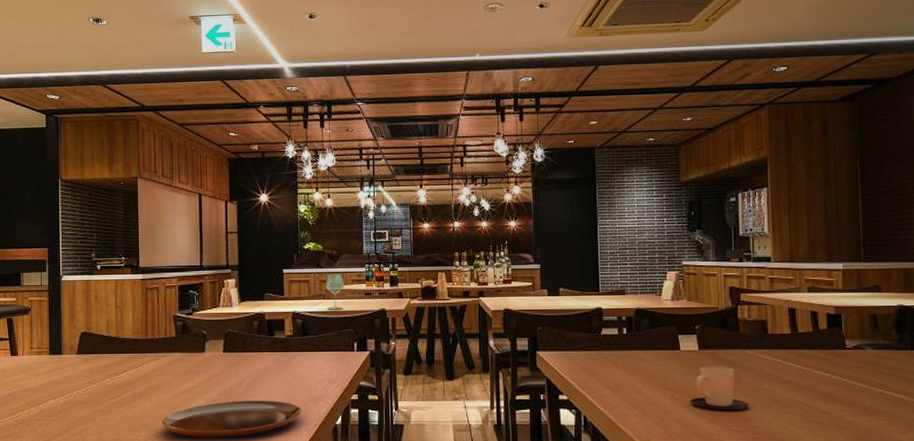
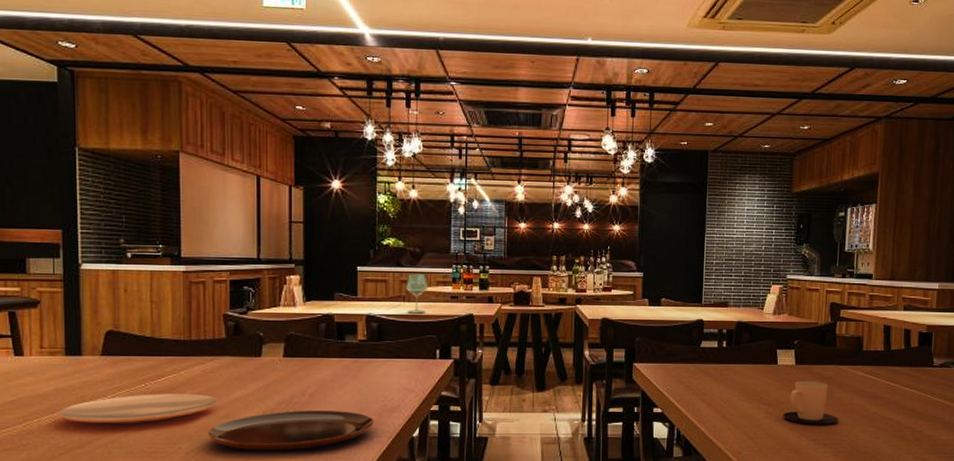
plate: none [43,386,170,414] -> present [58,394,218,424]

